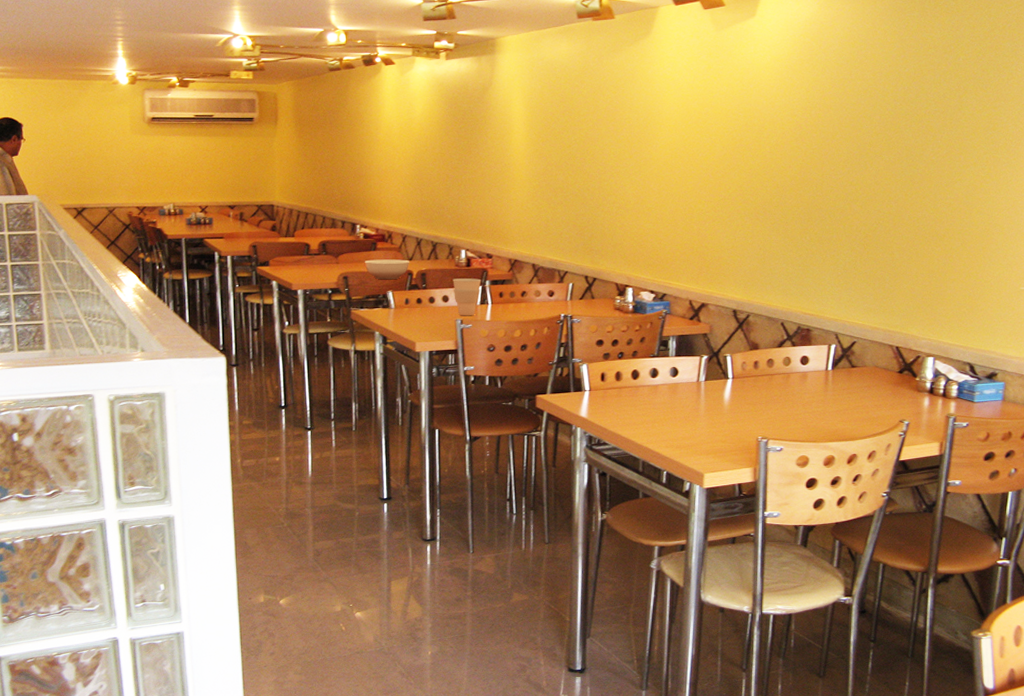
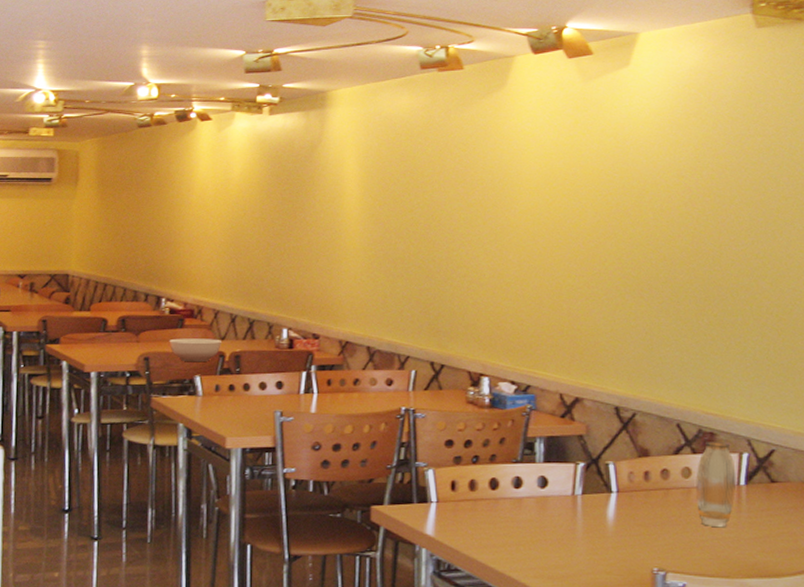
cup: present [453,278,482,316] -> none [272,362,306,407]
vase: none [794,336,825,403] -> present [696,442,737,527]

